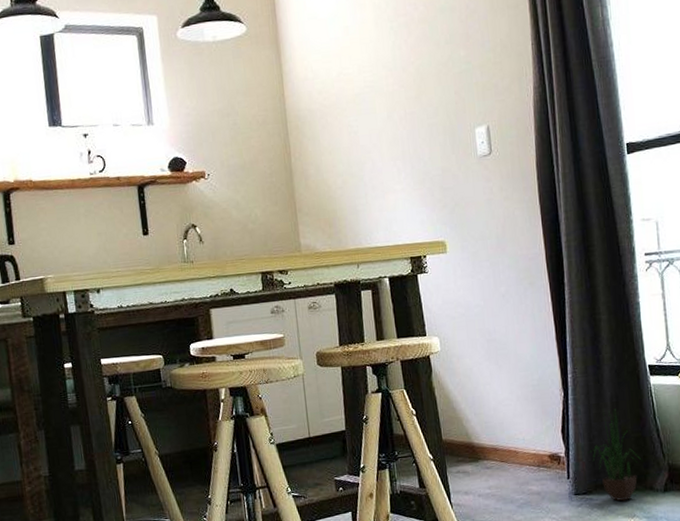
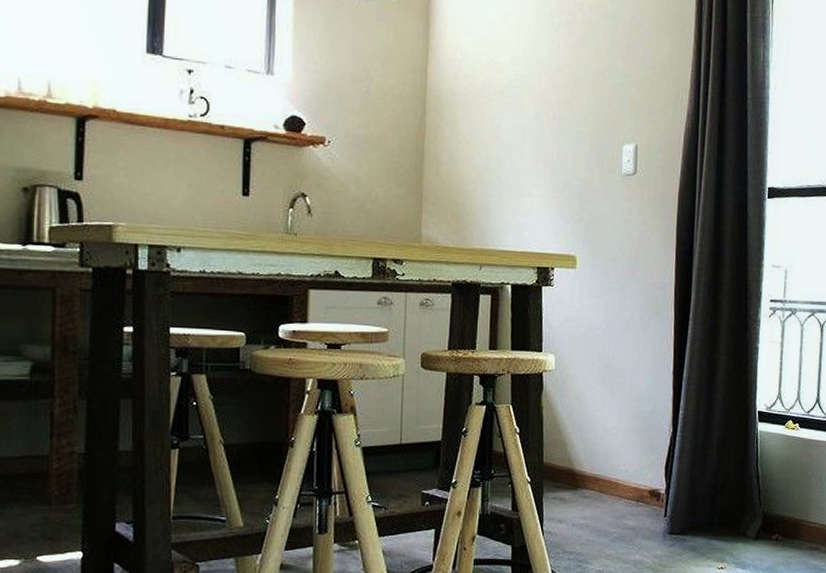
potted plant: present [588,408,641,501] -> none [688,451,738,545]

